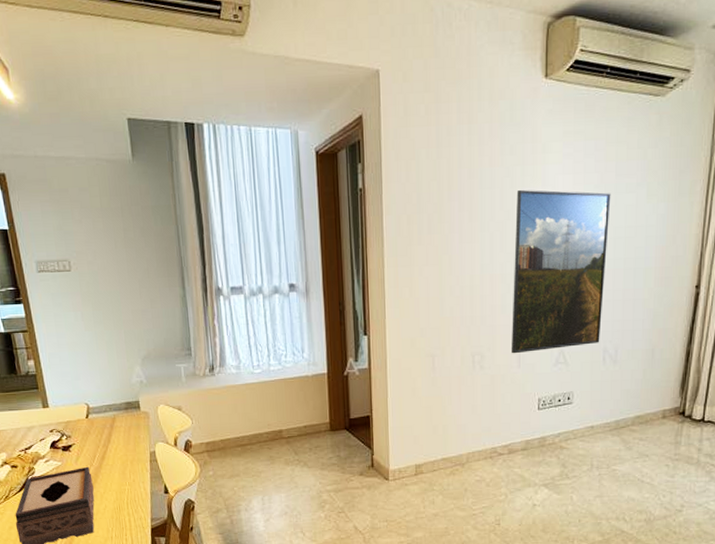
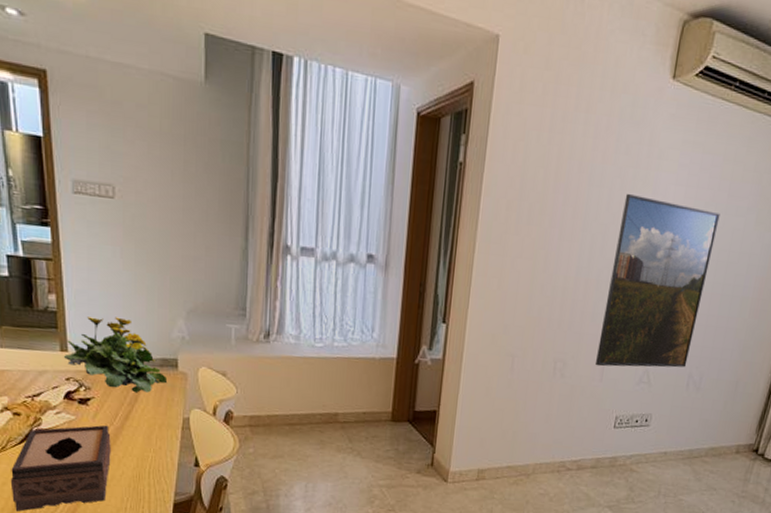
flowering plant: none [45,372,133,435] -> present [63,317,168,393]

